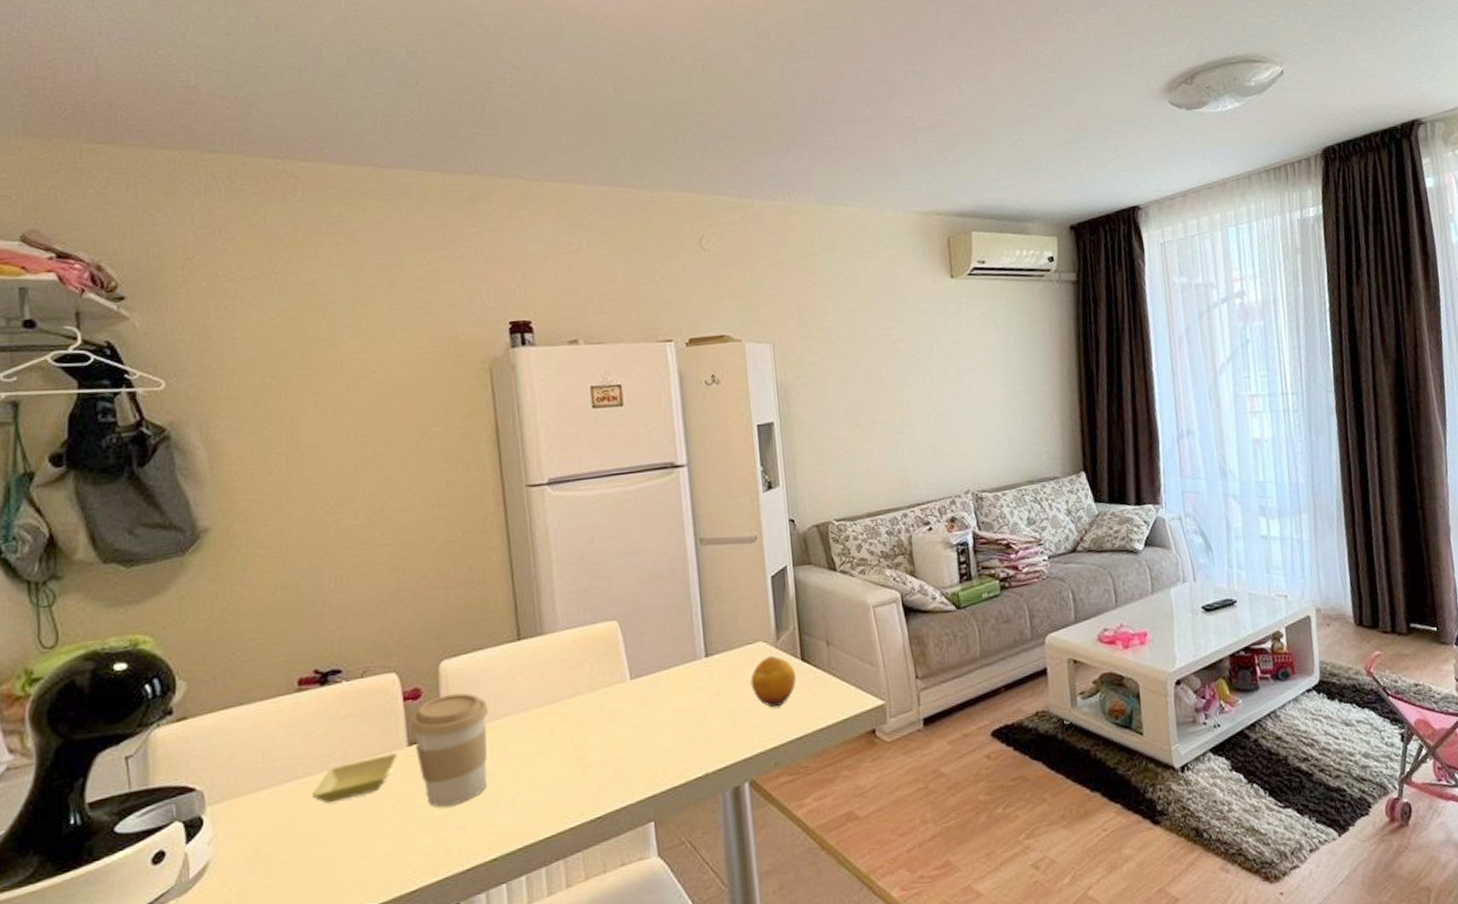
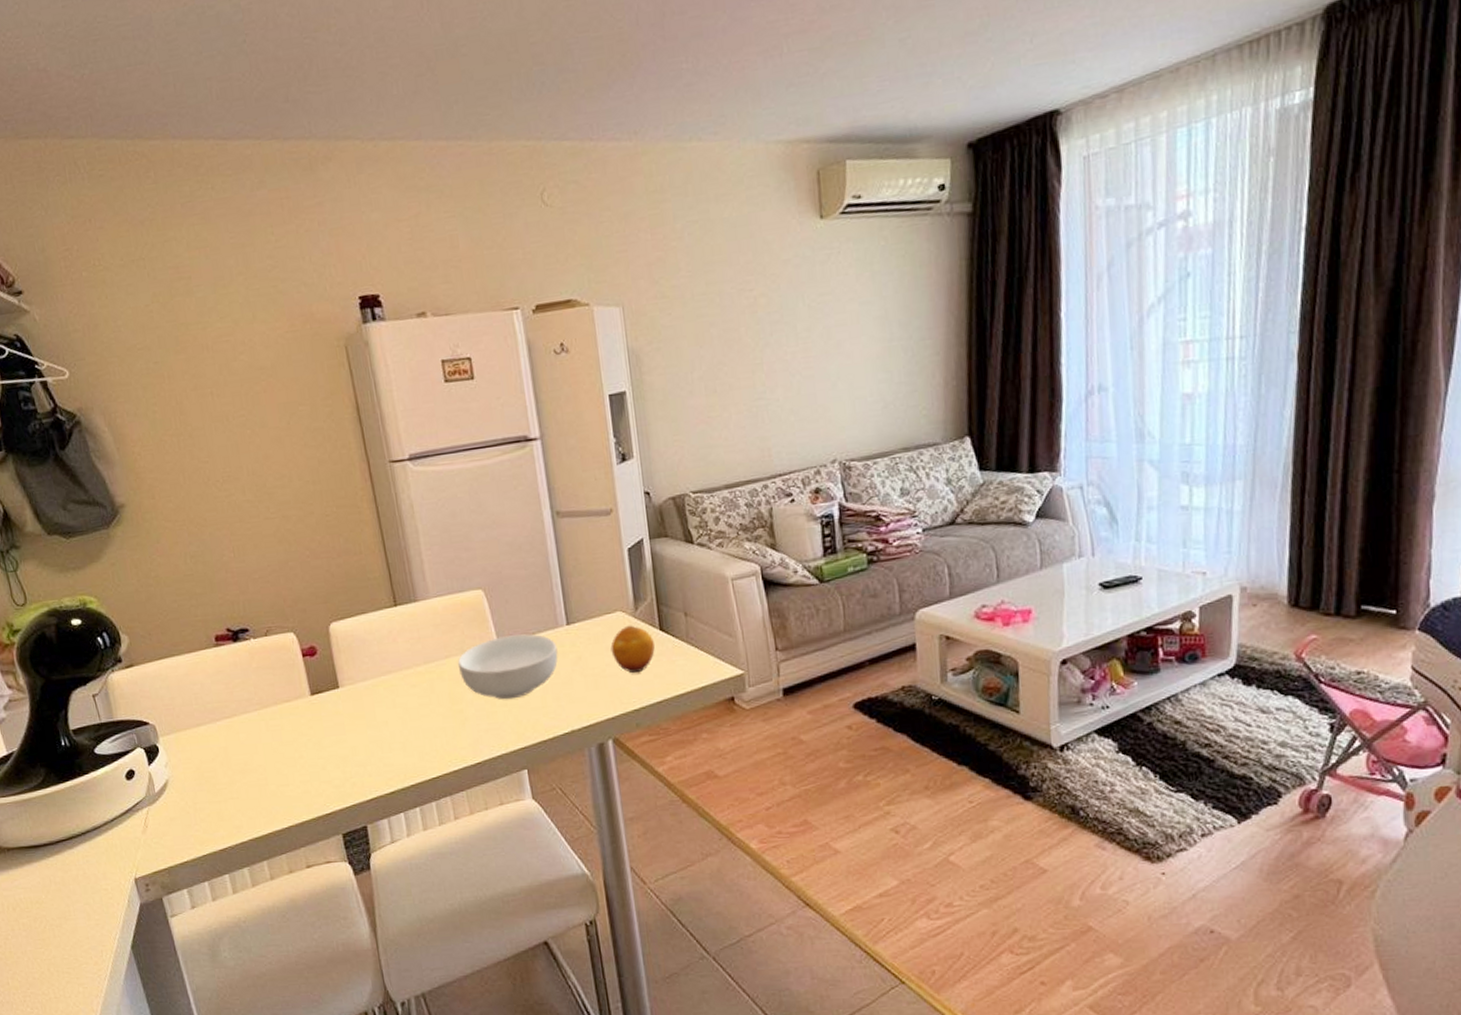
saucer: present [312,753,398,804] -> none [239,701,304,740]
coffee cup: present [410,693,488,808] -> none [310,651,380,748]
cereal bowl: none [585,667,695,742] -> present [458,634,558,700]

